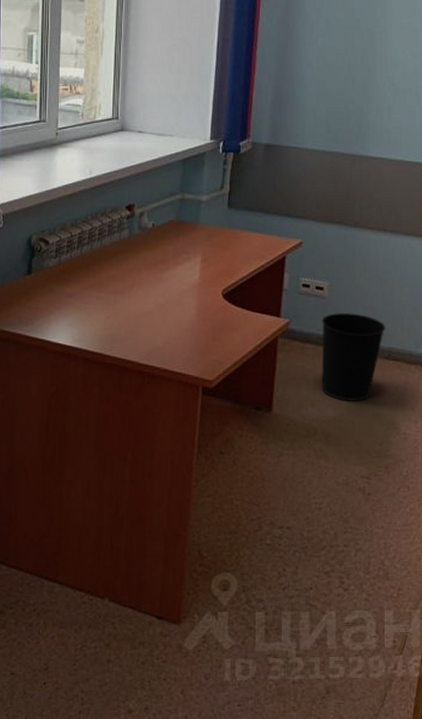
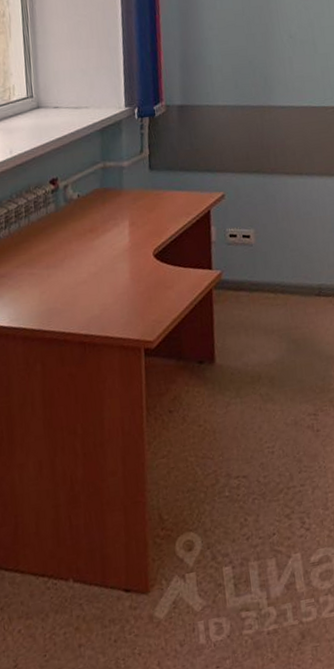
wastebasket: present [321,313,386,401] -> none [252,256,313,343]

